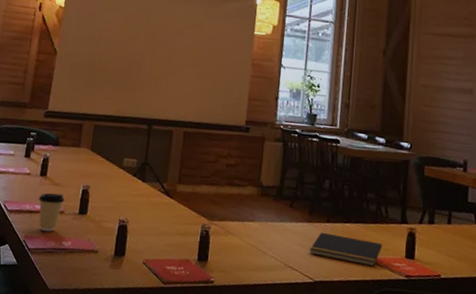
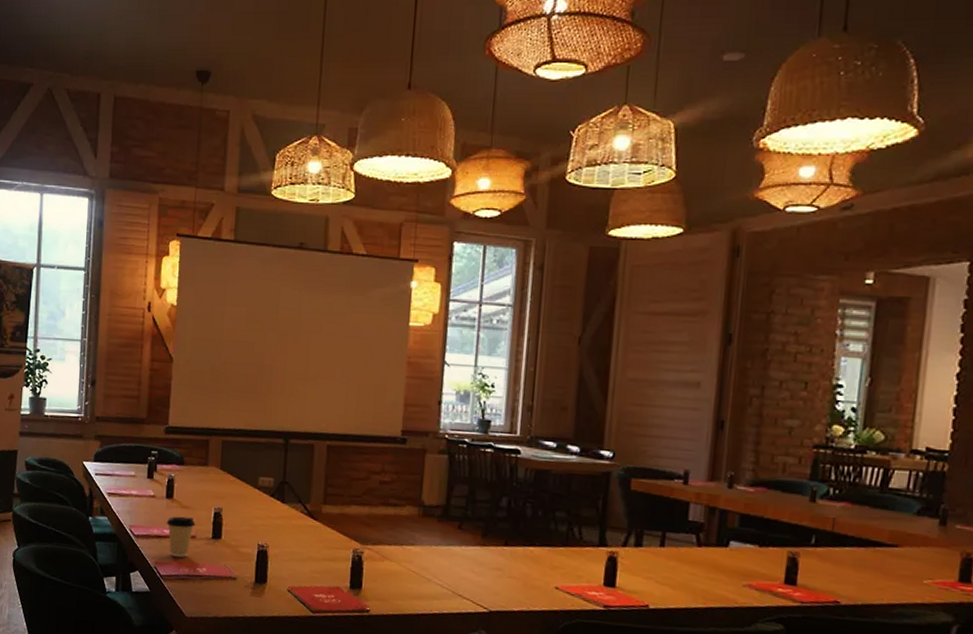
notepad: present [309,232,382,267] -> none [483,556,574,596]

